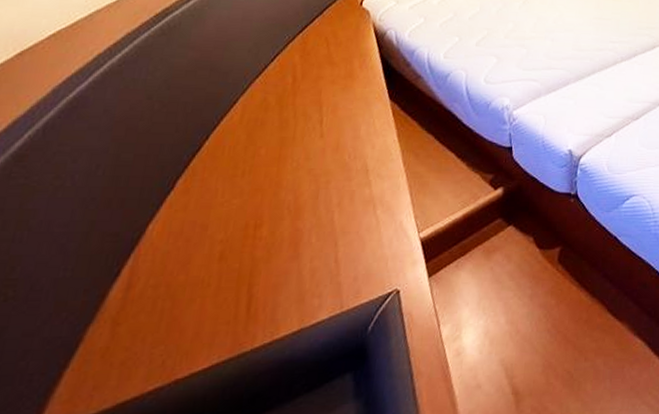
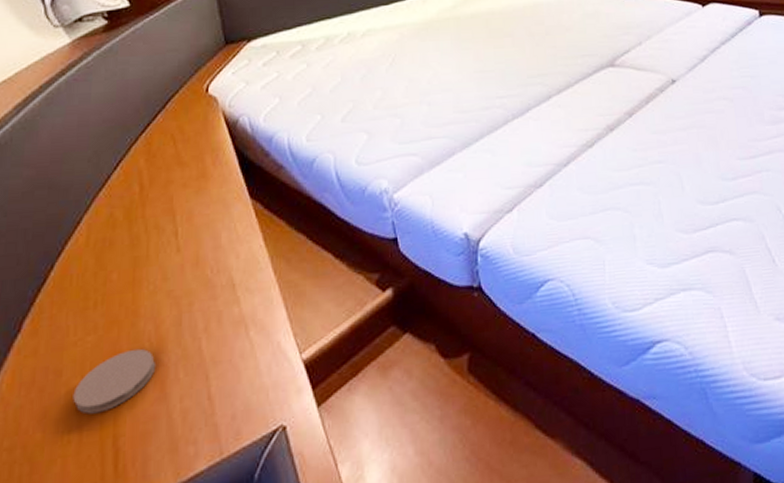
coaster: none [215,214,292,264] -> present [73,348,155,415]

